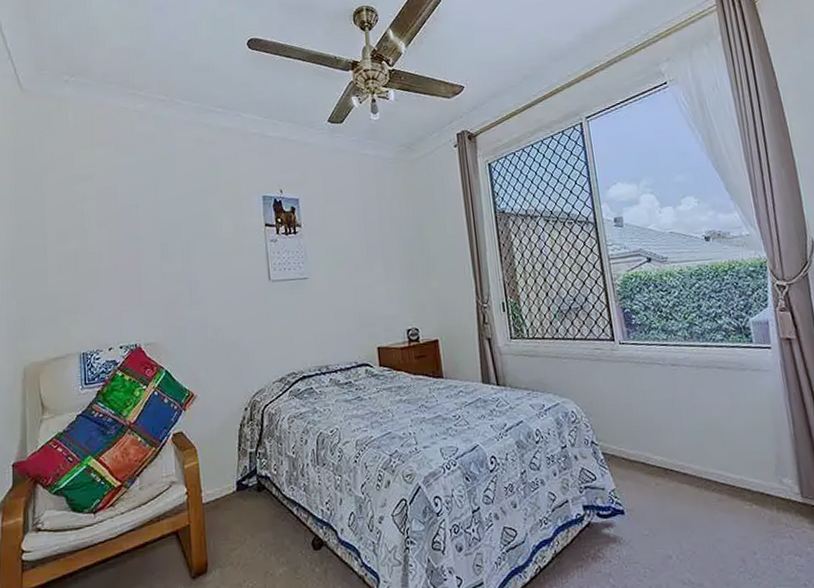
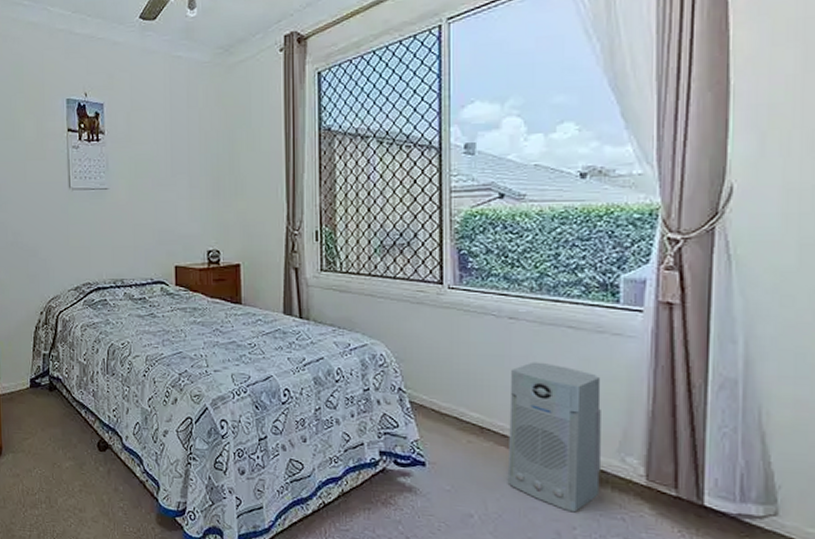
air purifier: none [681,401,769,538] -> present [507,361,601,513]

